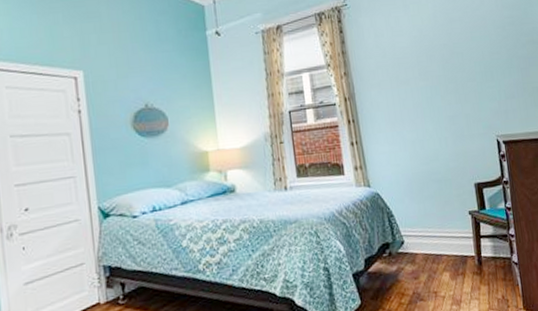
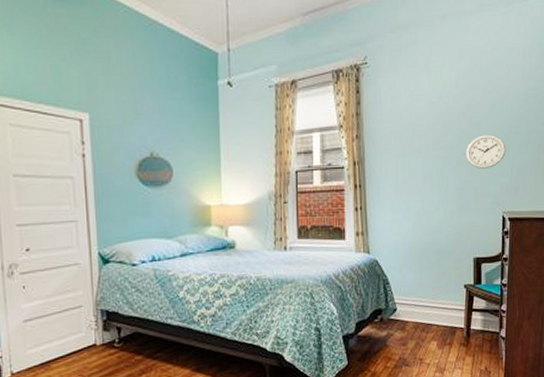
wall clock: none [451,62,491,96] -> present [465,134,506,169]

